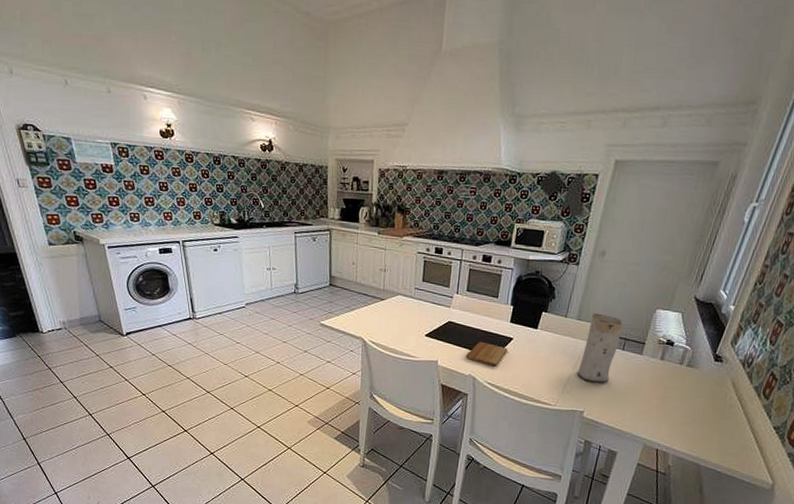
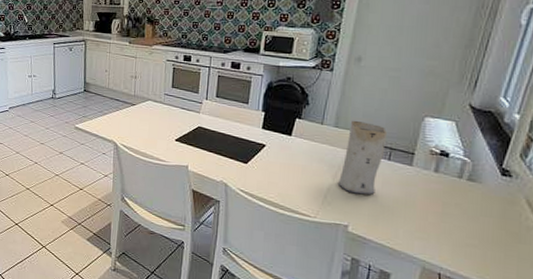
cutting board: present [465,341,508,367] -> none [216,147,261,174]

